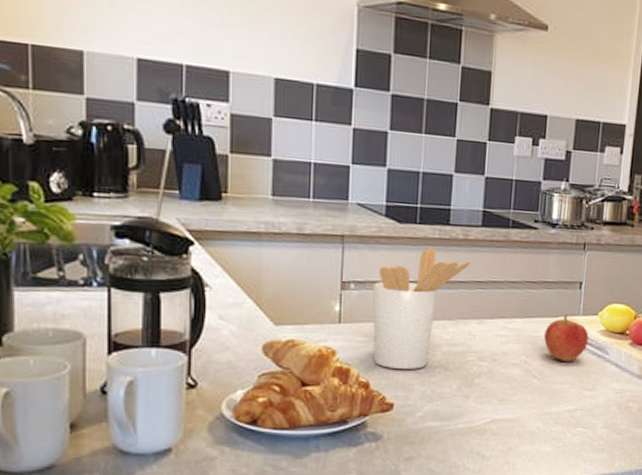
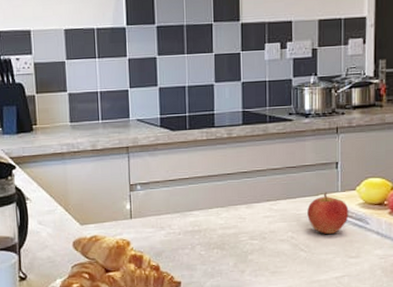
utensil holder: present [372,247,471,369] -> none [156,148,235,253]

